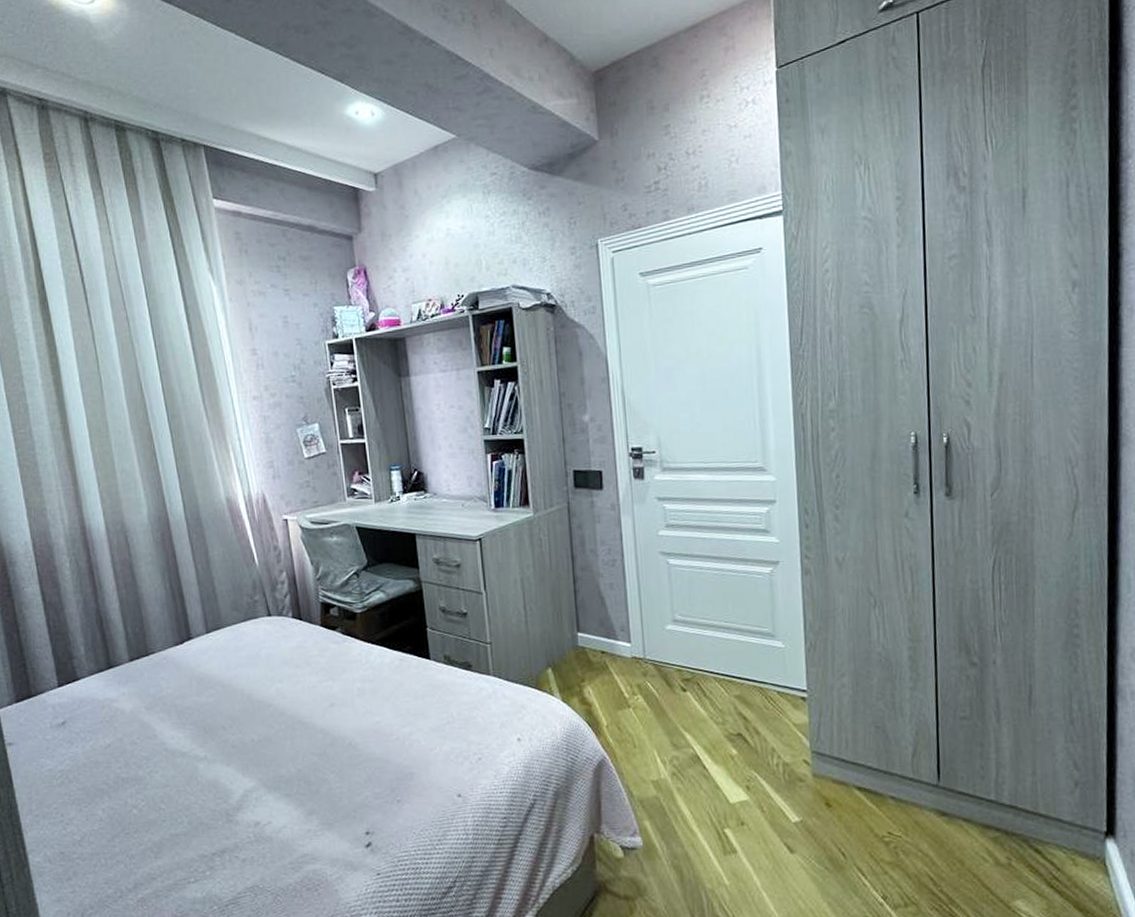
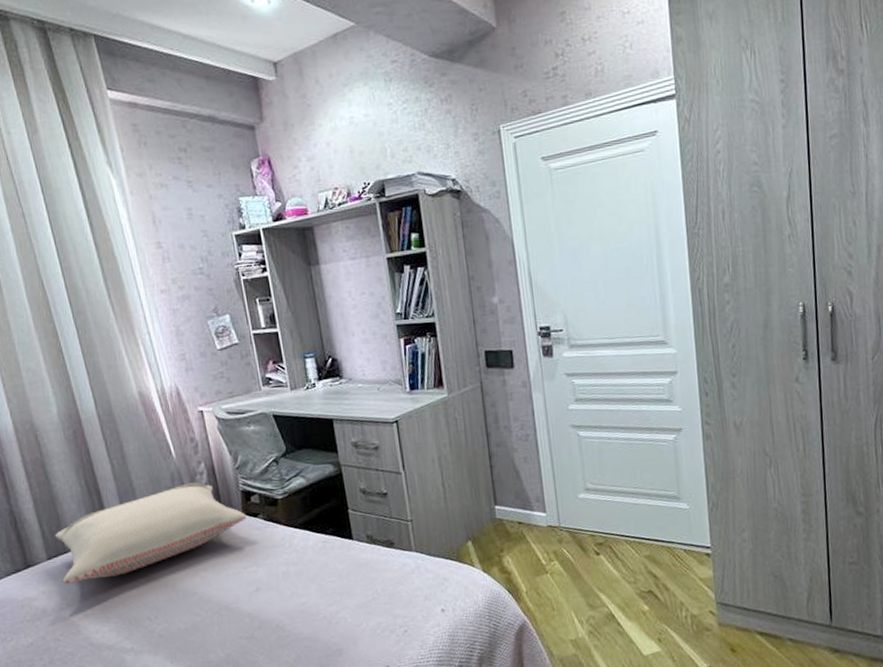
pillow: none [138,591,326,687] -> present [55,482,247,584]

